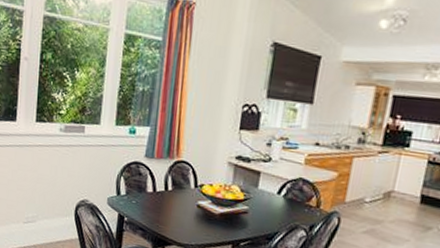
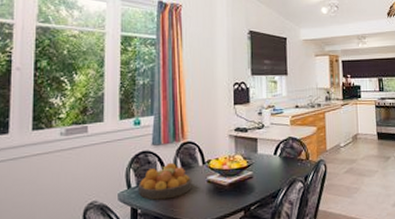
fruit bowl: none [127,178,182,215] -> present [139,162,192,200]

